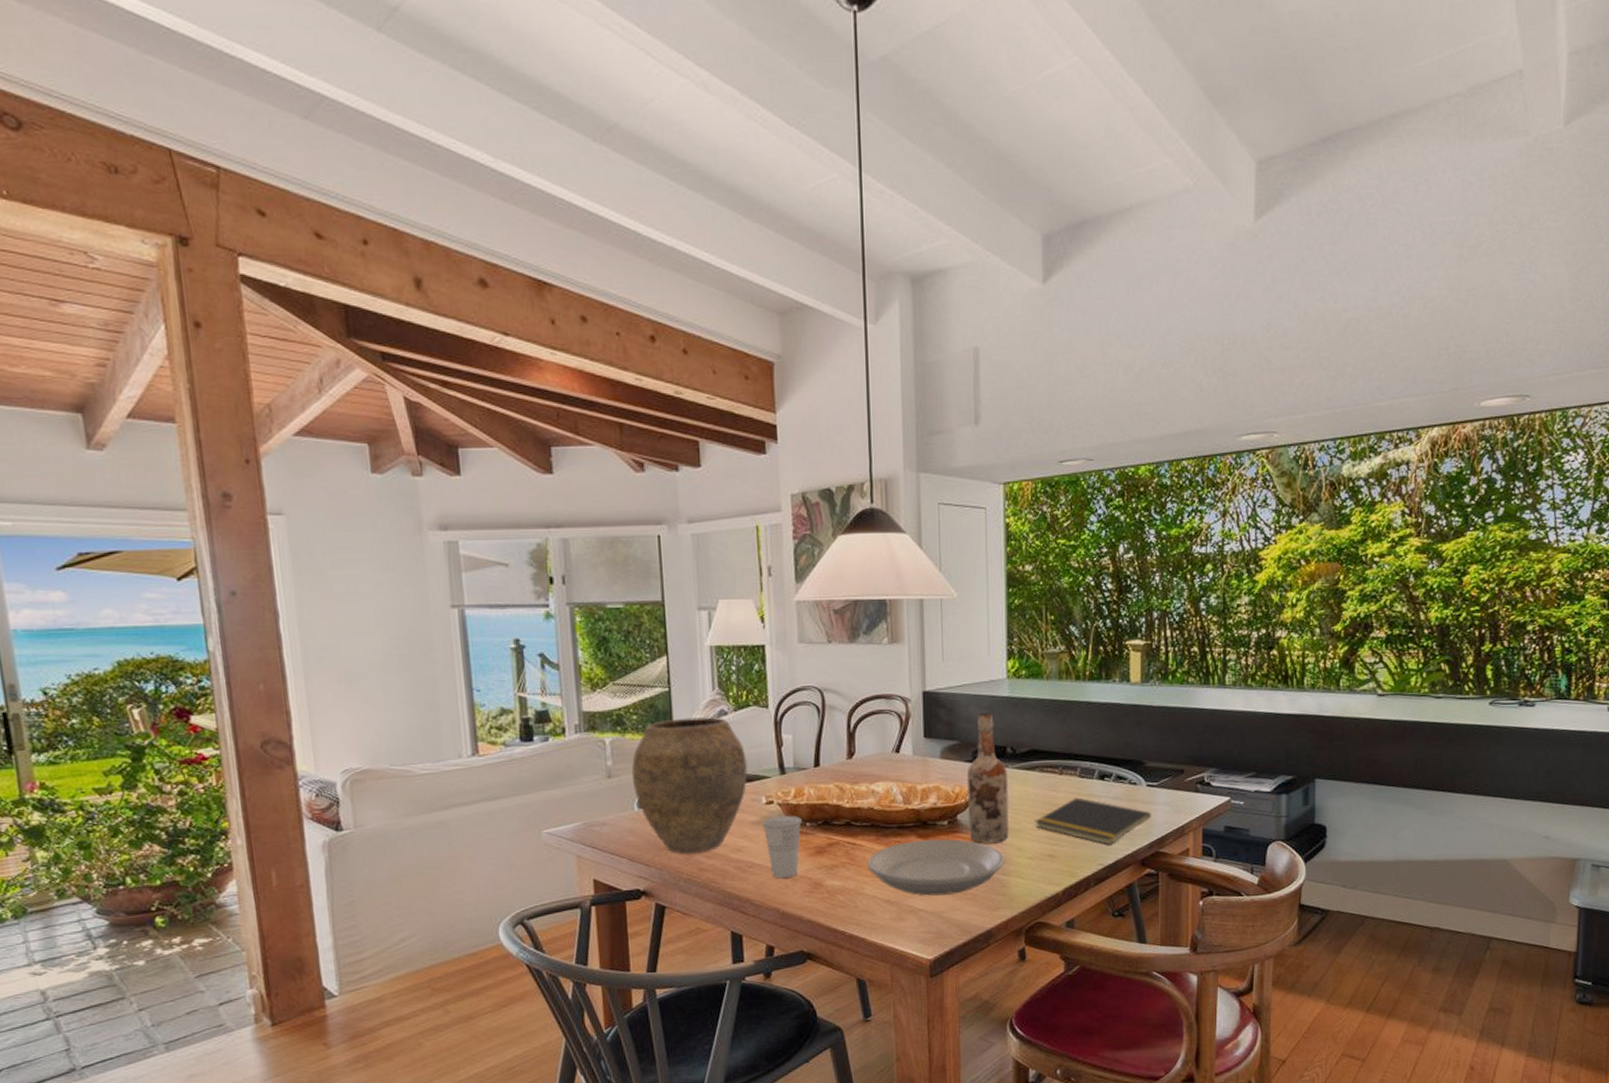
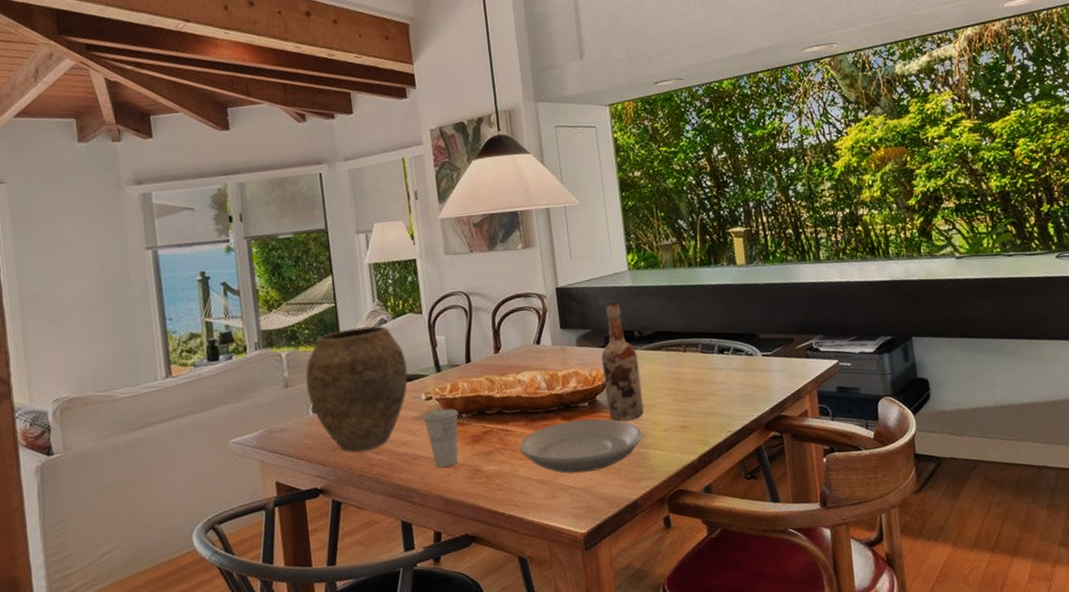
notepad: present [1034,797,1151,845] -> none [666,371,770,413]

